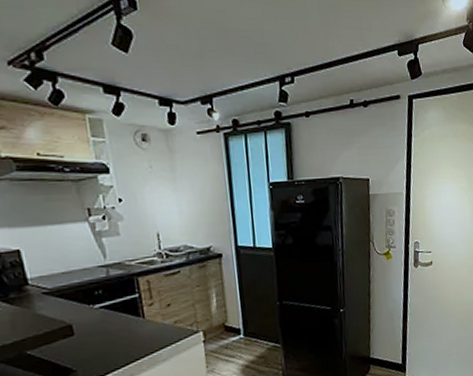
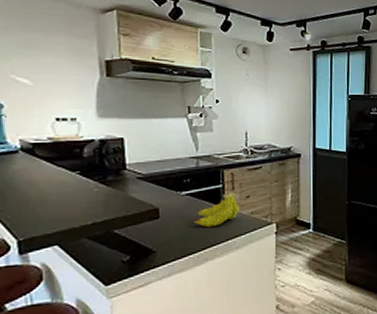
fruit: none [112,301,162,341] -> present [194,192,240,228]

